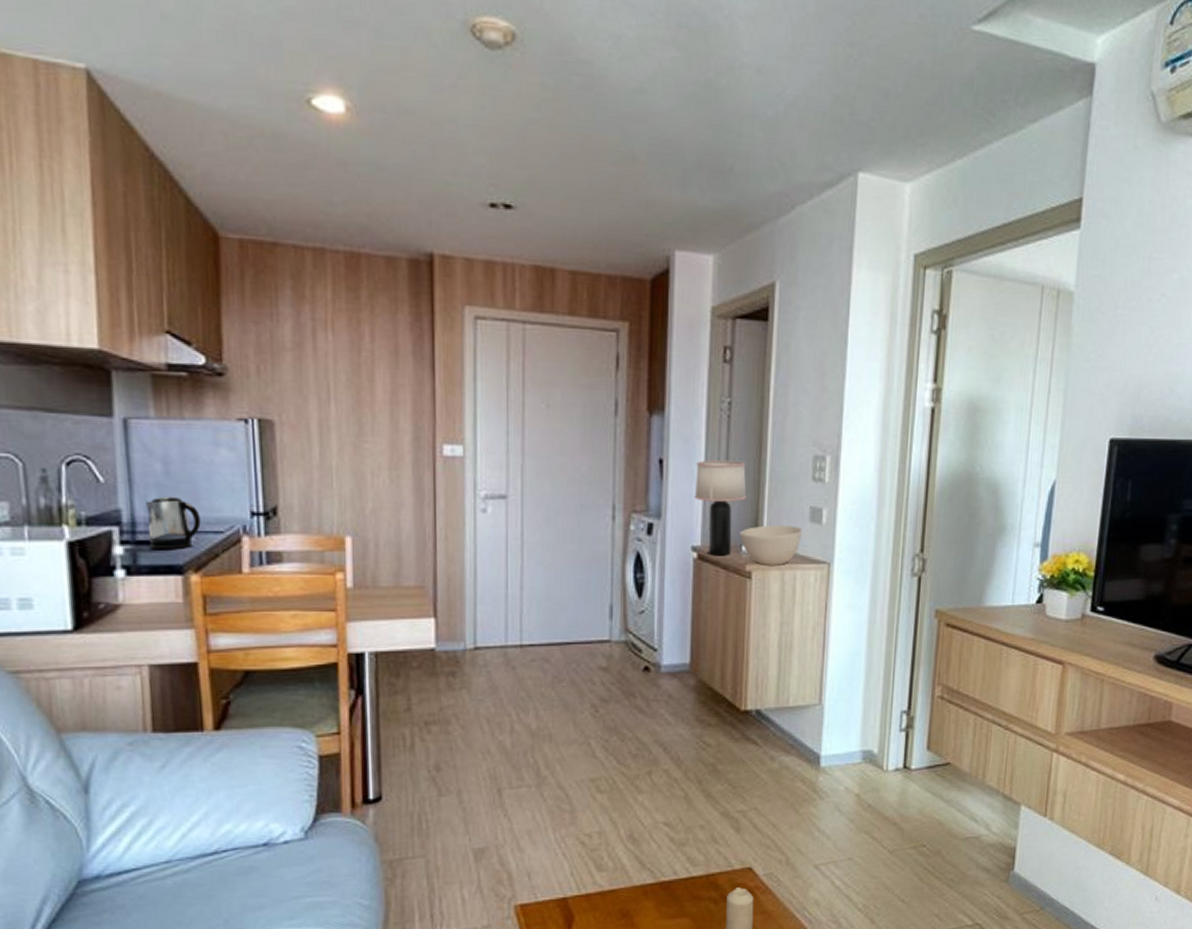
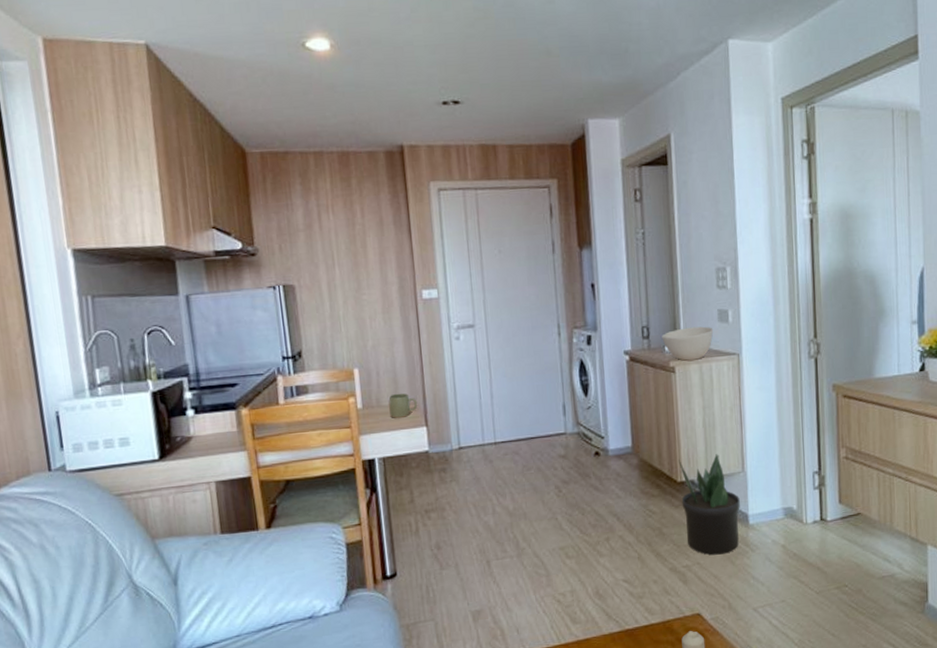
kettle: present [146,496,201,550] -> none [206,350,247,393]
mug: none [388,573,426,604] -> present [388,393,418,418]
table lamp: present [694,460,747,556] -> none [621,278,665,357]
planter: none [743,681,812,800] -> present [679,454,740,555]

